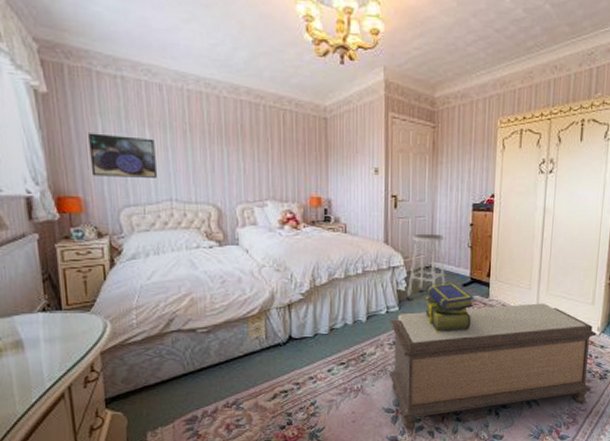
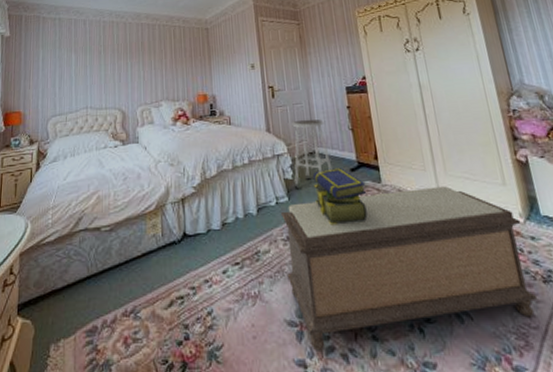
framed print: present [88,133,157,178] -> none [31,60,78,94]

